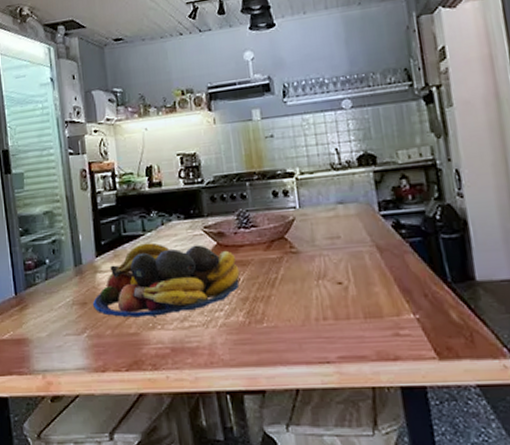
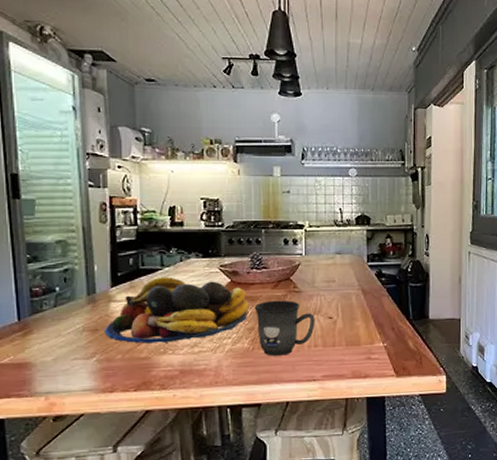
mug: none [246,263,321,332] -> present [254,300,315,356]

